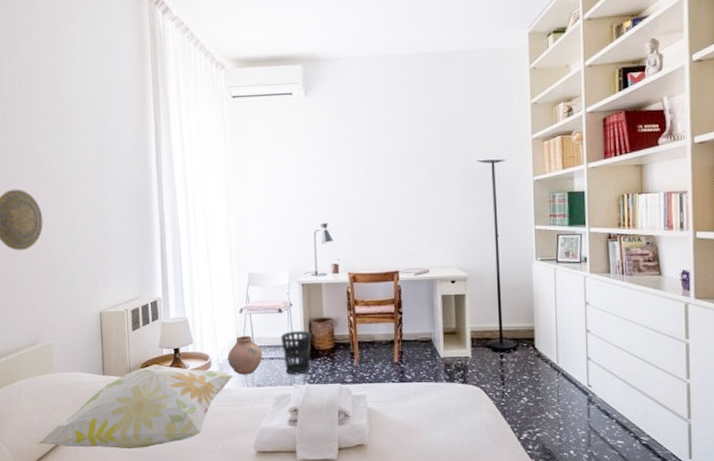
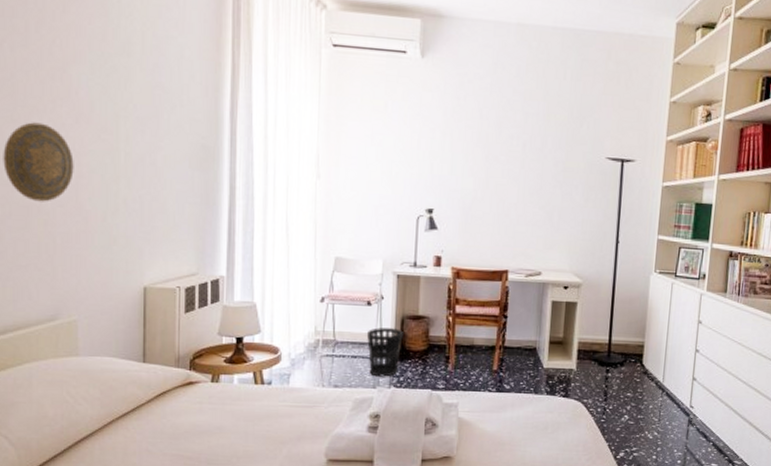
decorative pillow: present [36,365,235,449] -> none [48,354,309,451]
vase: present [227,336,263,375] -> none [300,329,344,373]

